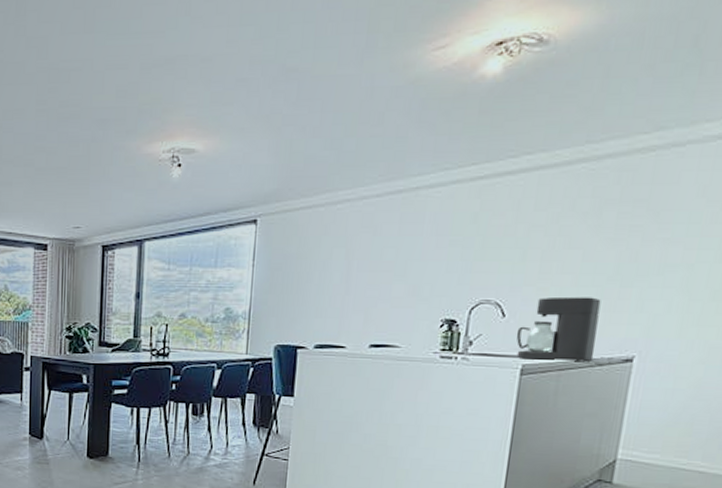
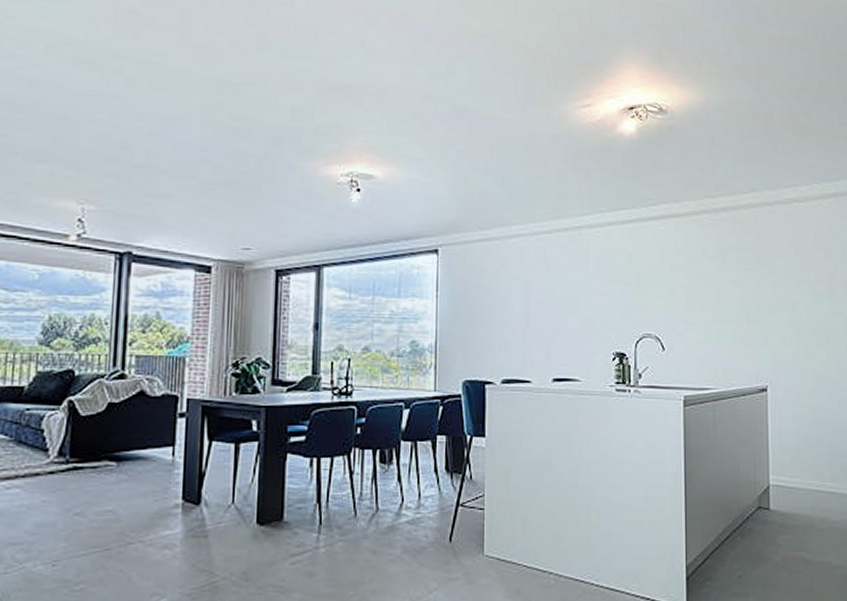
coffee maker: present [516,296,601,362] -> none [676,331,738,393]

